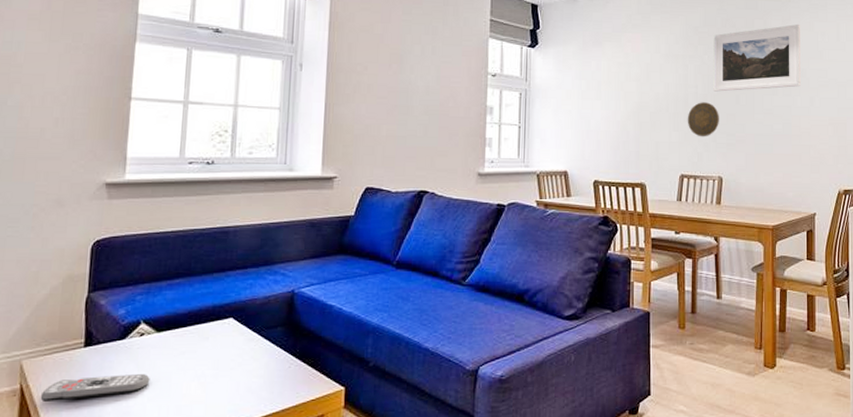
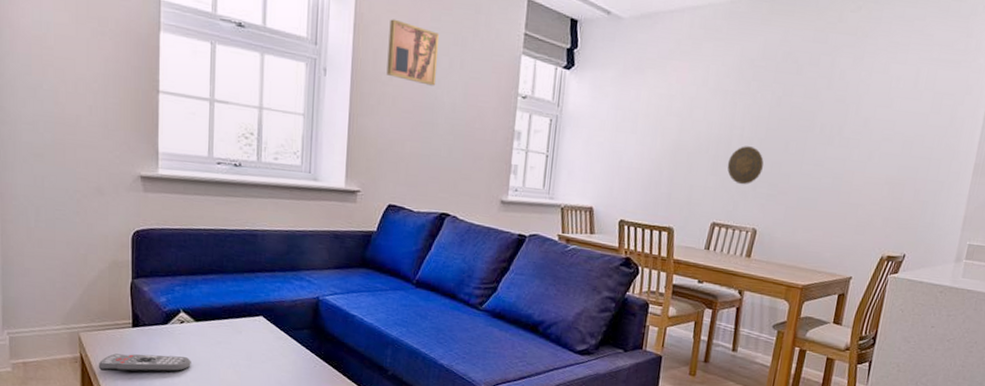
wall art: none [361,15,412,72] -> present [386,19,440,86]
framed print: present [713,23,801,92] -> none [761,64,874,138]

